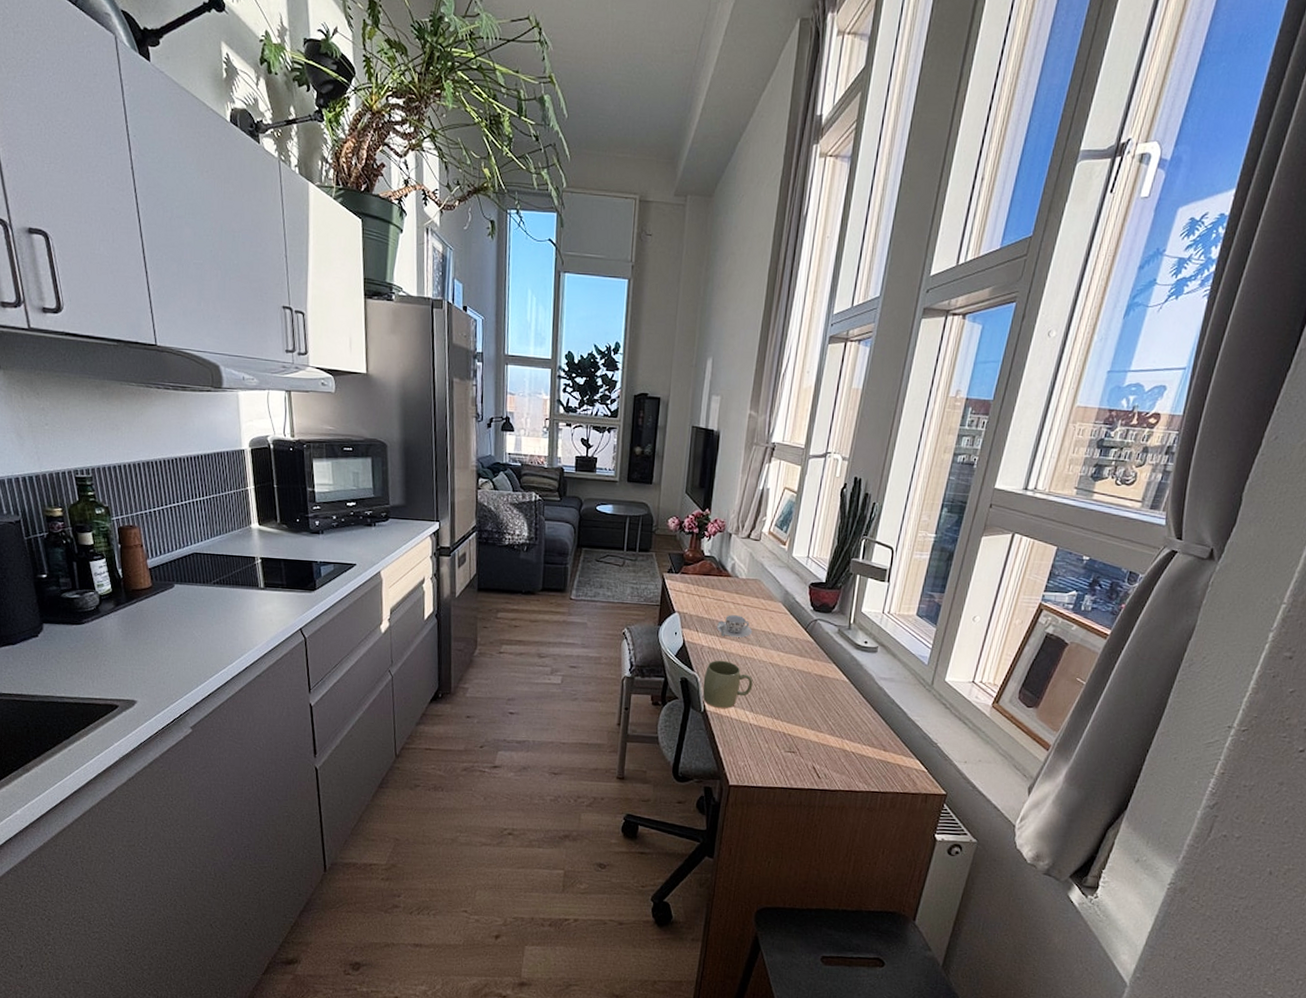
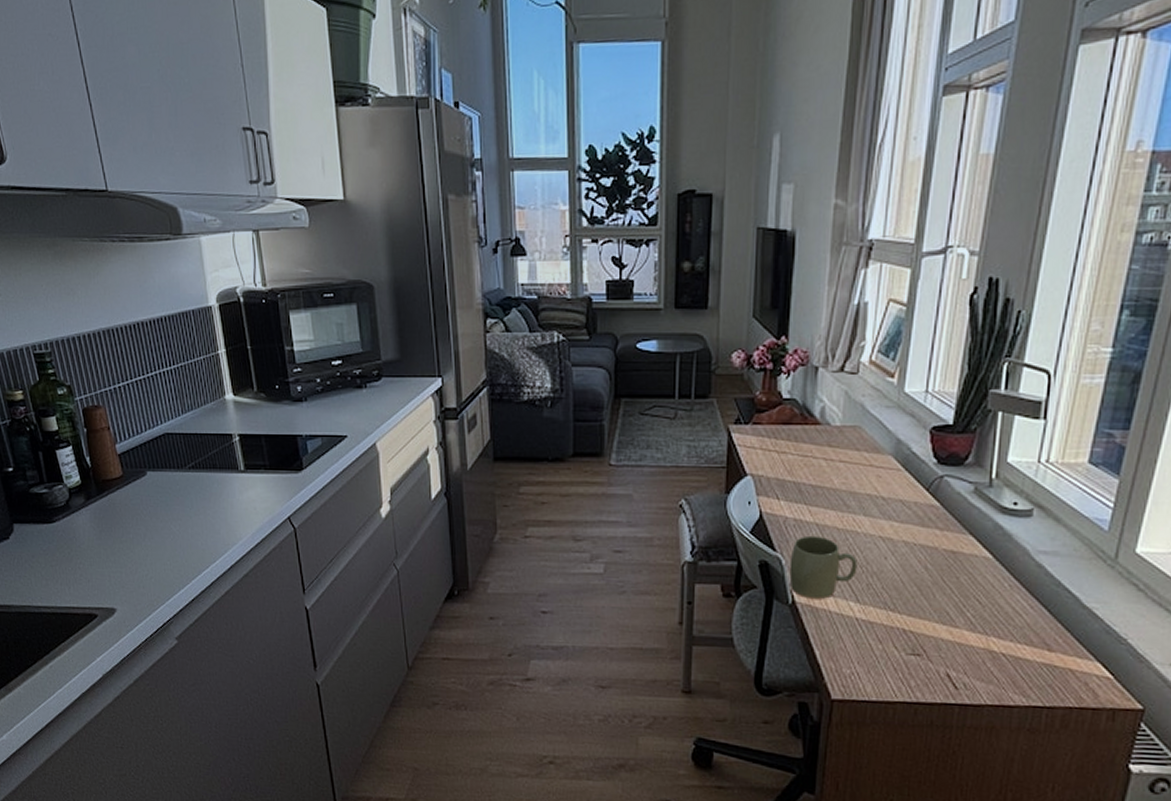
teacup: present [716,615,752,638] -> none [803,475,853,504]

